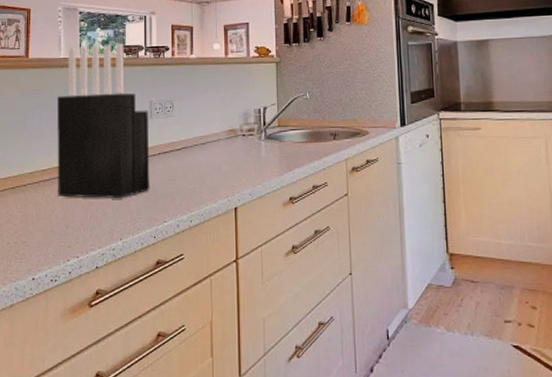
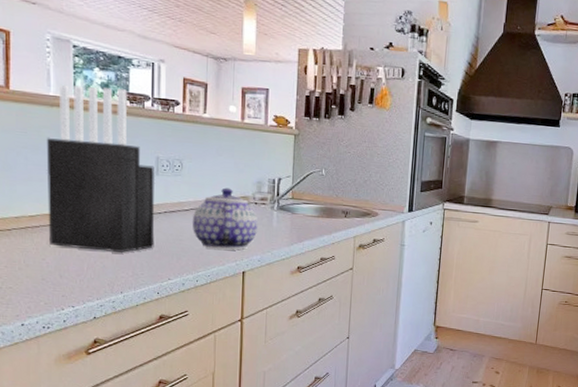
teapot: none [184,123,247,186] -> present [192,187,258,250]

